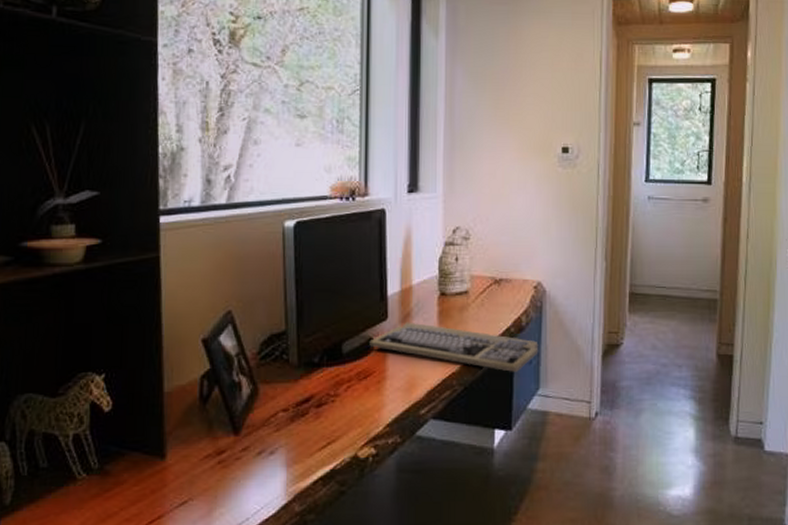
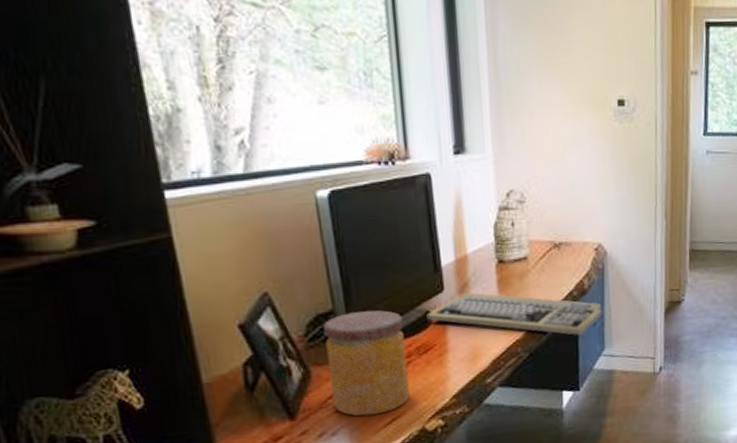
jar: none [275,334,347,437] -> present [323,310,410,417]

